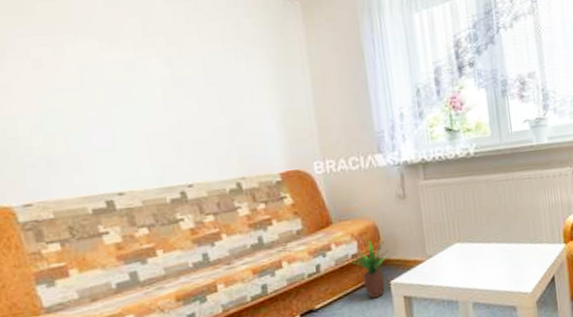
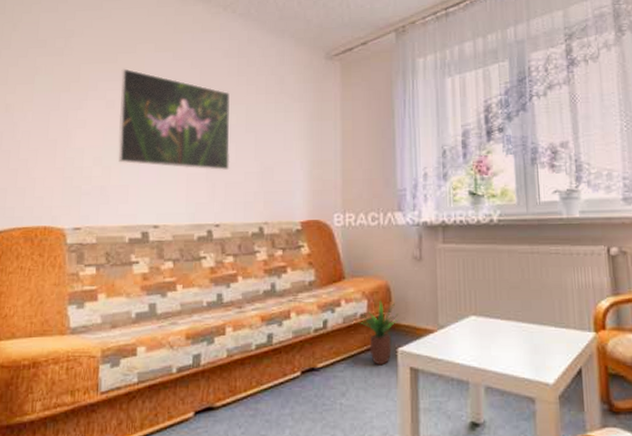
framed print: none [42,20,194,130] -> present [118,68,230,170]

